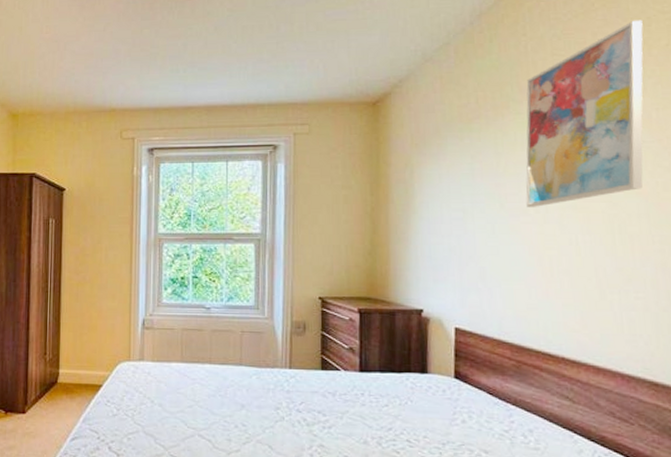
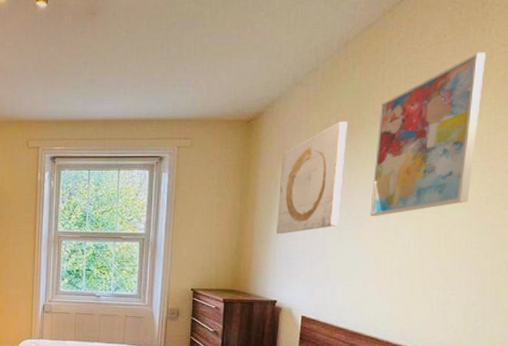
wall art: none [415,101,490,231] -> present [276,122,348,234]

